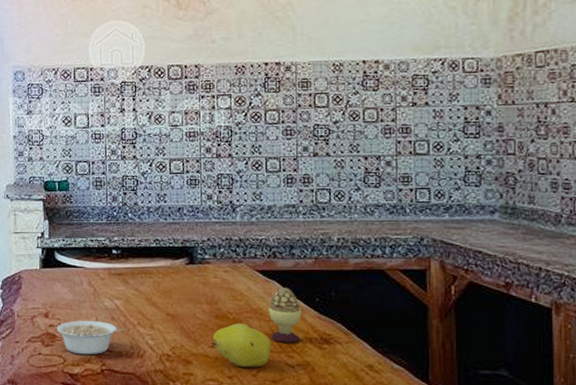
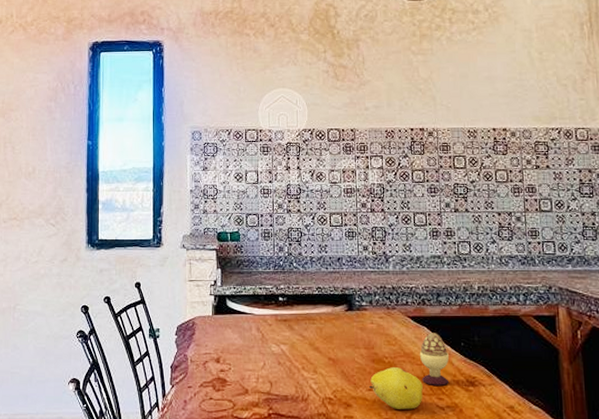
legume: present [56,320,126,355] -> none [226,365,292,399]

